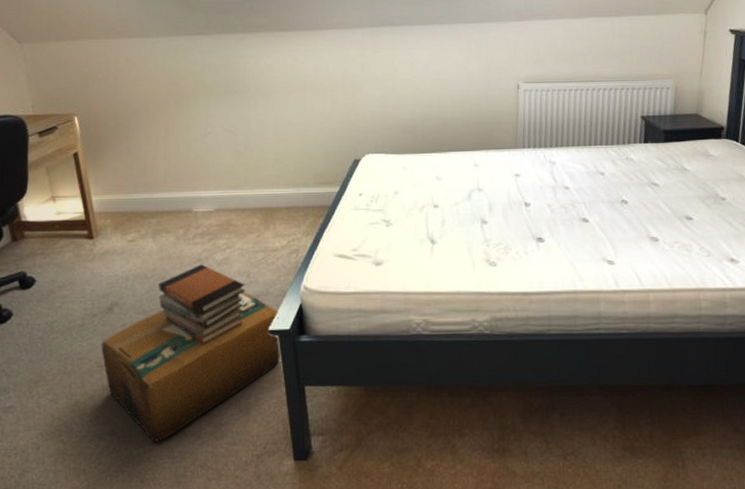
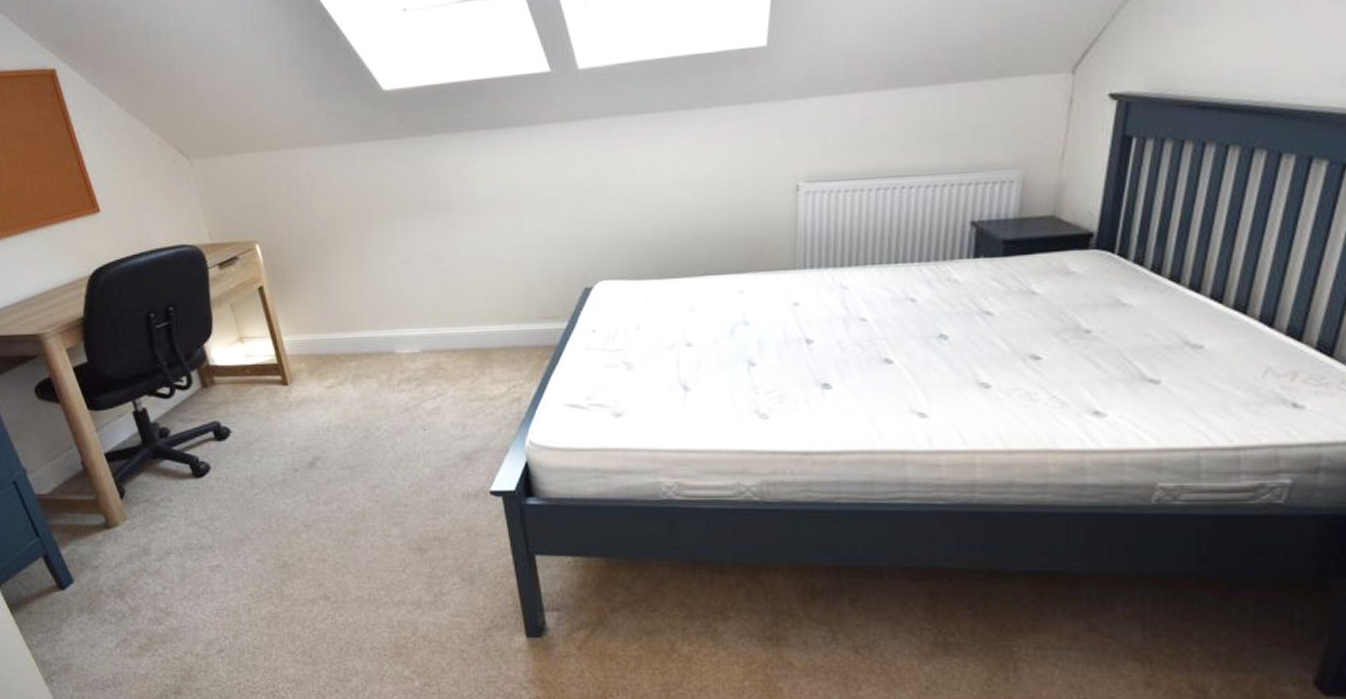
cardboard box: present [101,291,280,442] -> none [306,446,505,609]
book stack: present [159,264,245,346] -> none [363,414,461,507]

